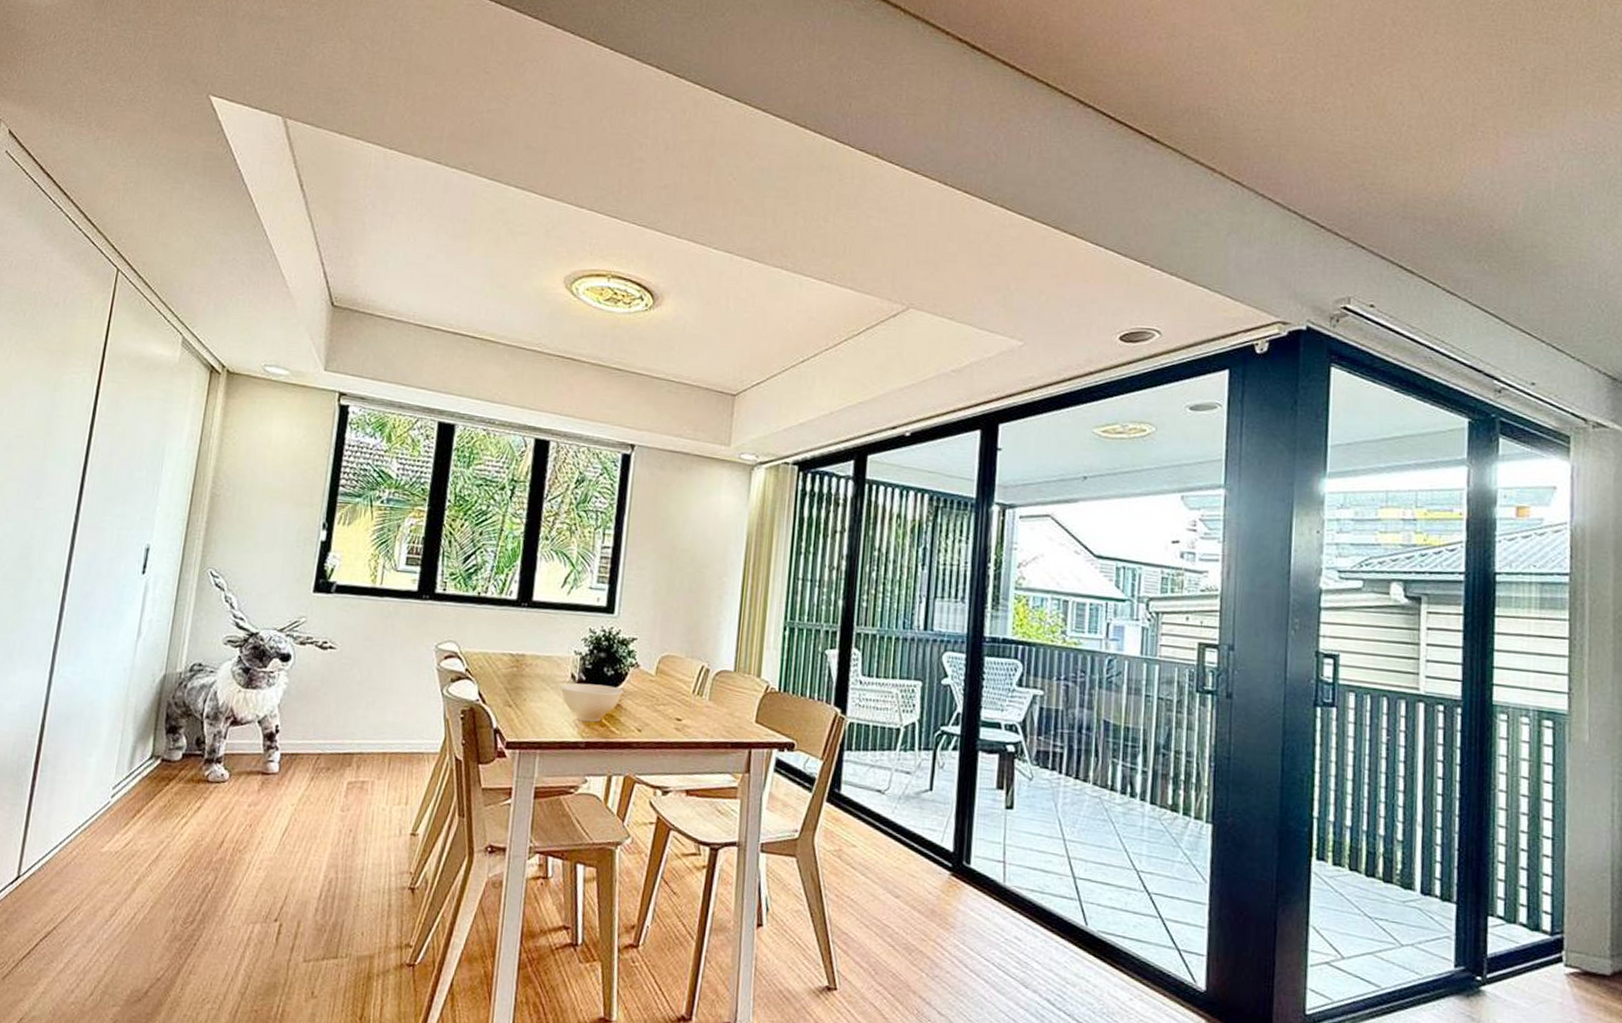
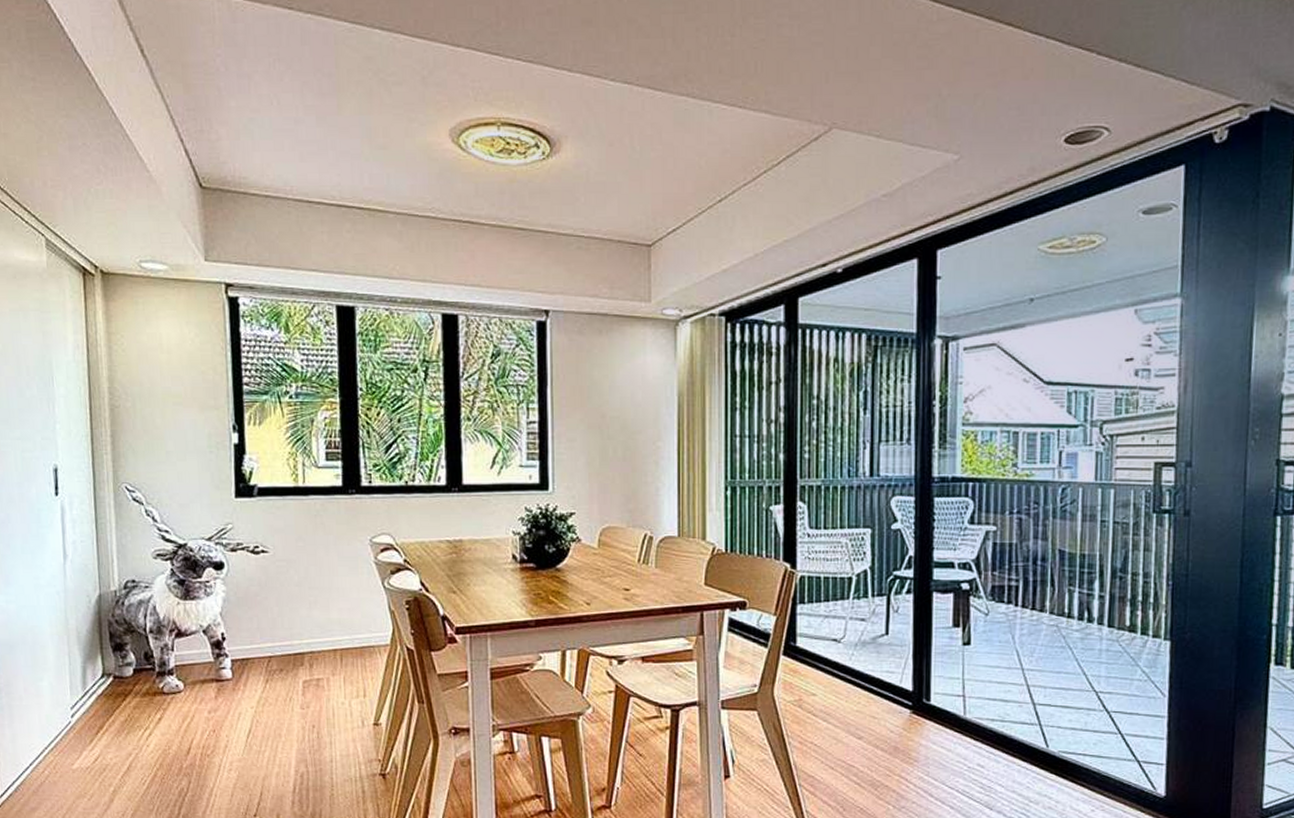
bowl: present [561,683,623,723] -> none [504,562,567,600]

